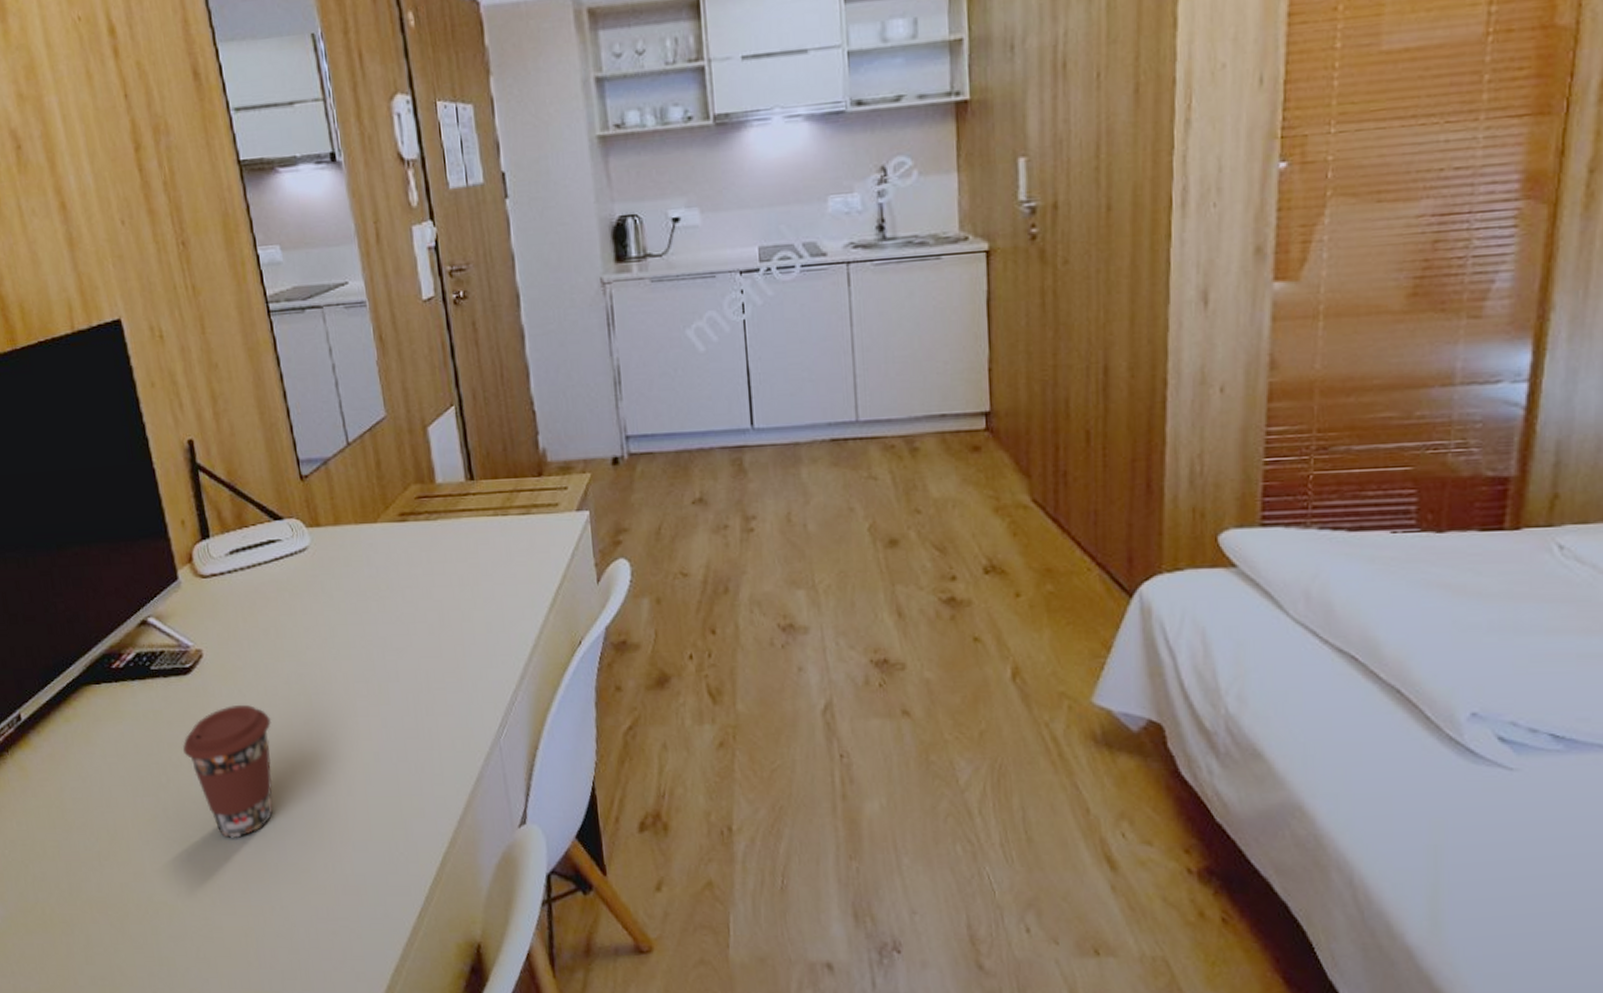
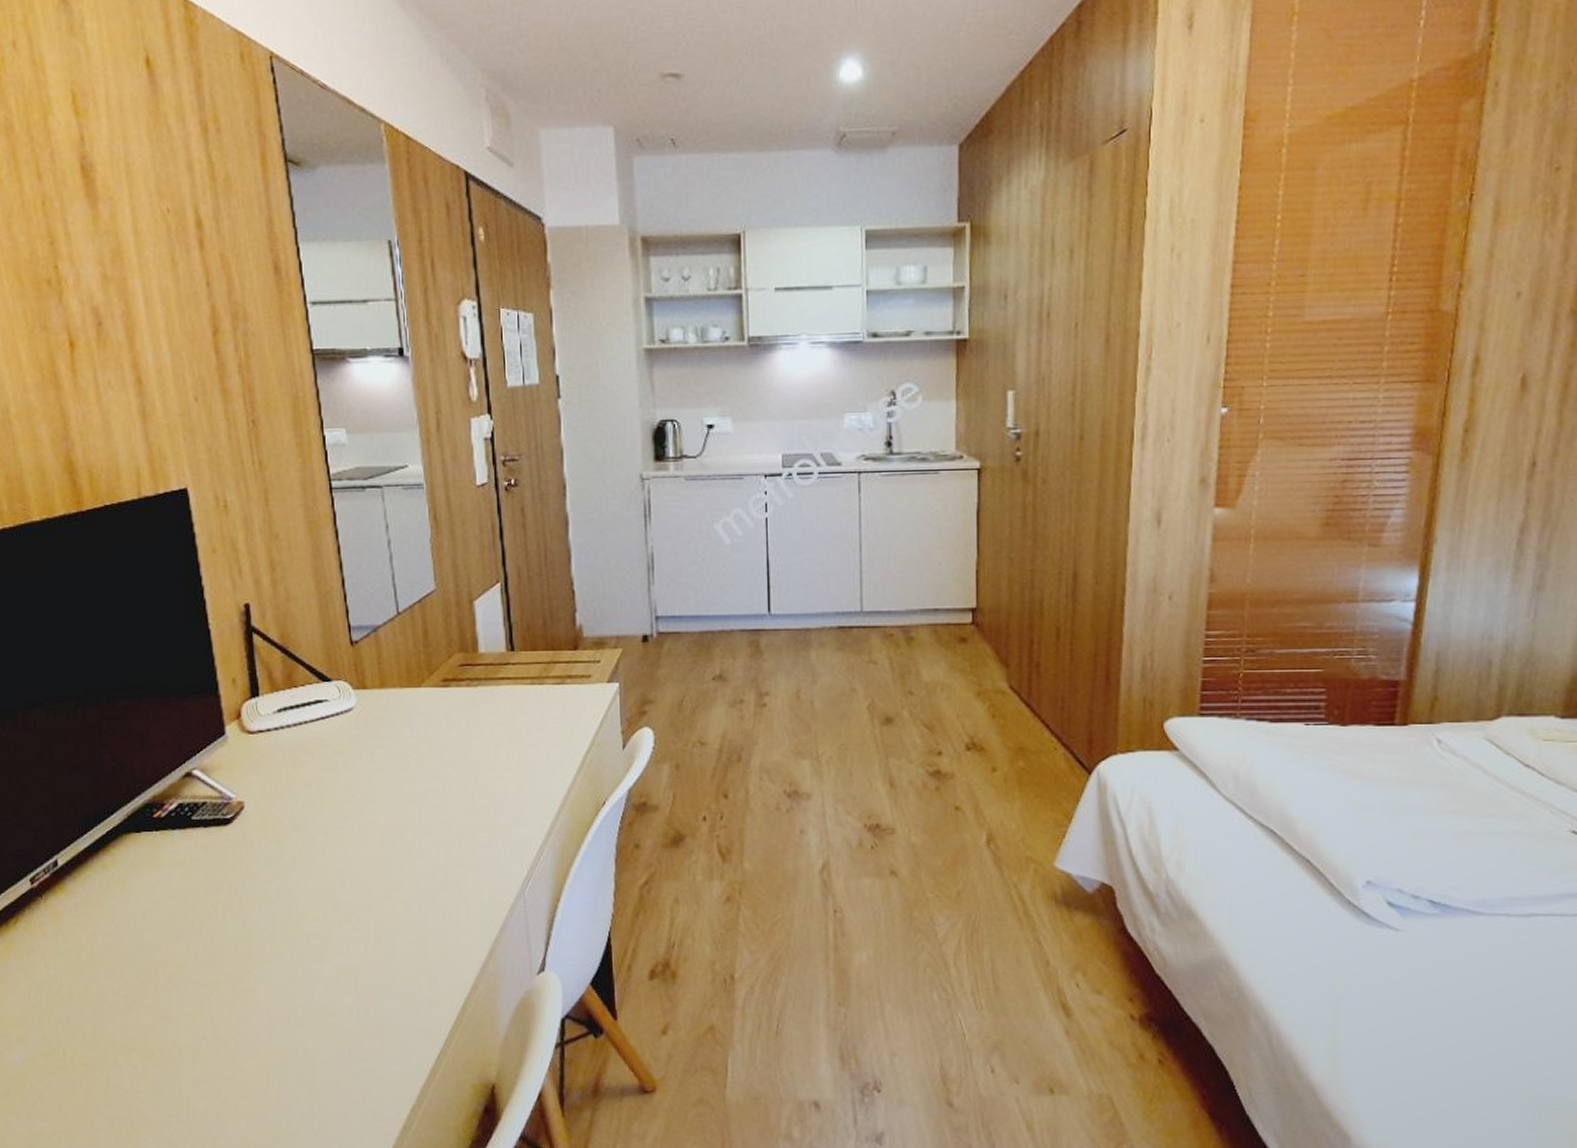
coffee cup: present [182,704,274,838] -> none [217,854,308,983]

